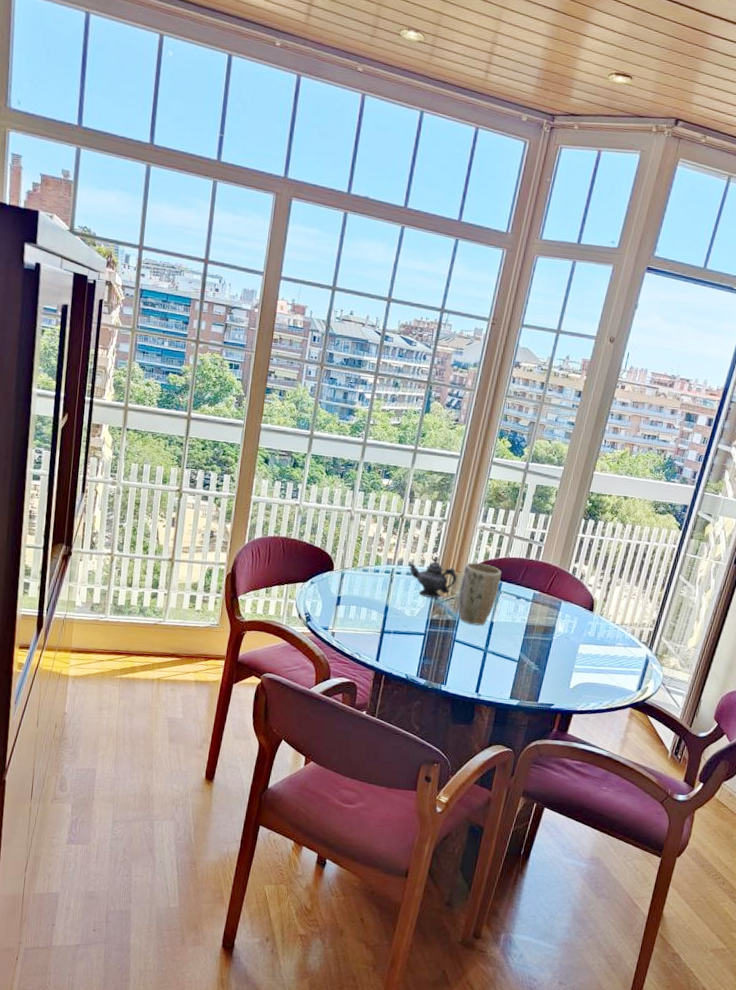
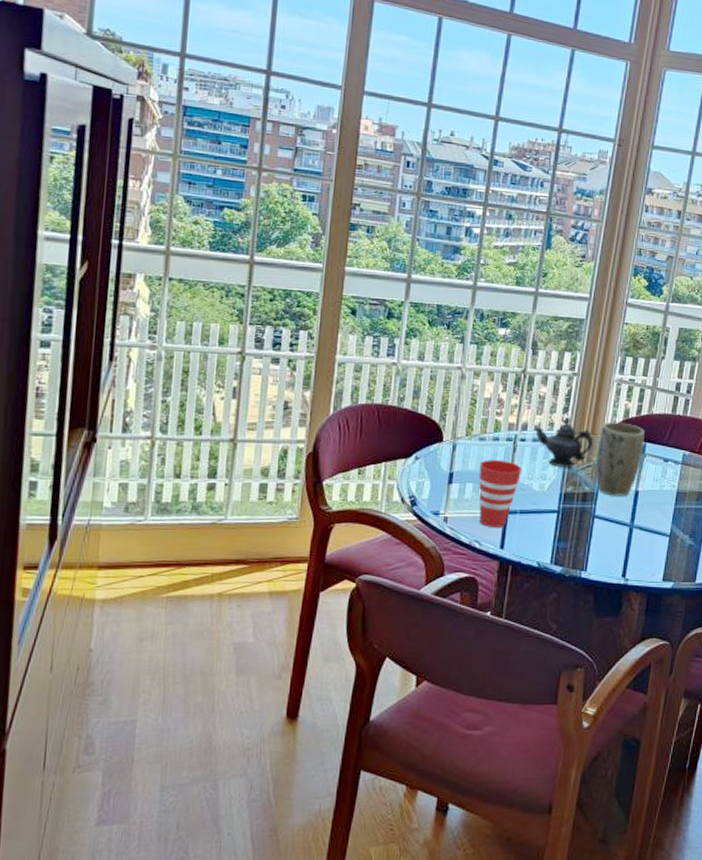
cup: none [360,588,396,644] -> present [478,460,521,527]

